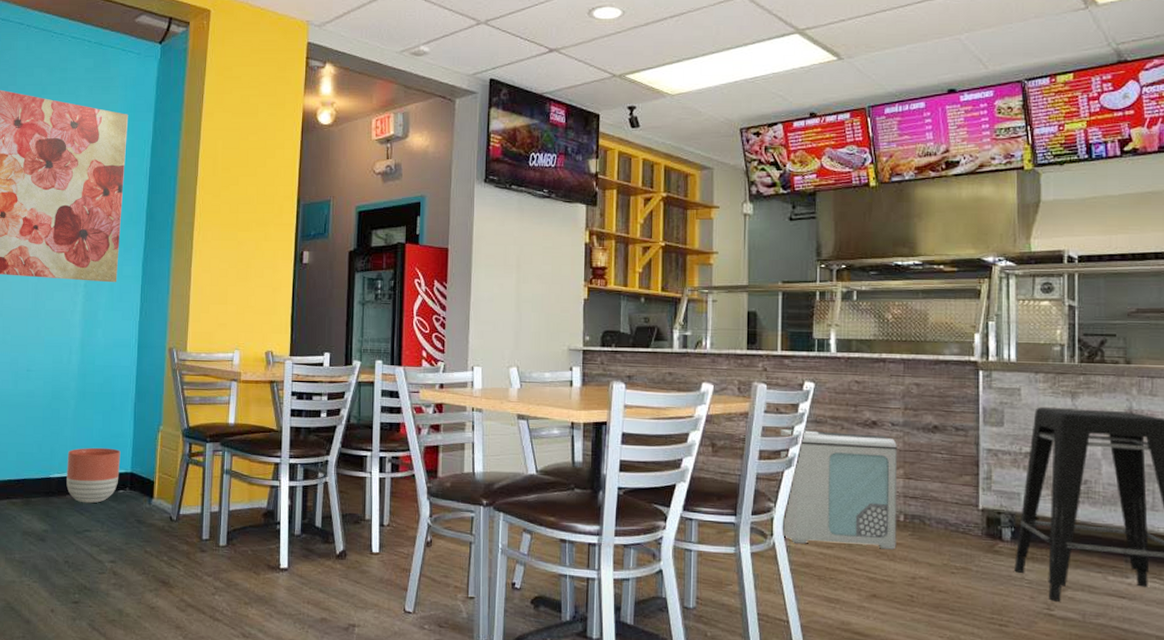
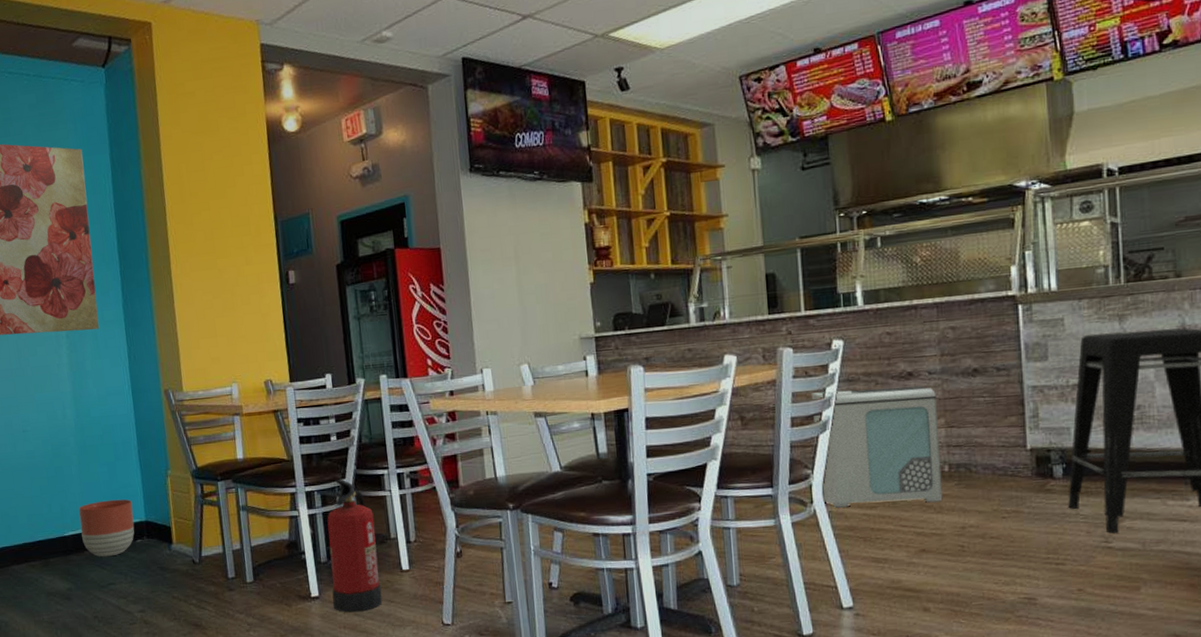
fire extinguisher: none [301,455,352,589] -> present [327,479,383,613]

